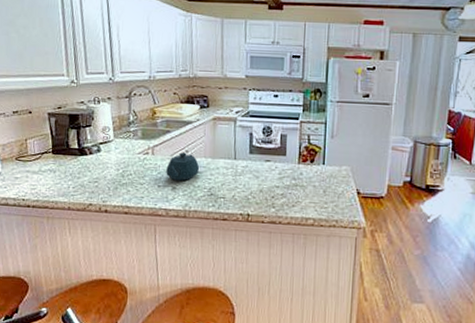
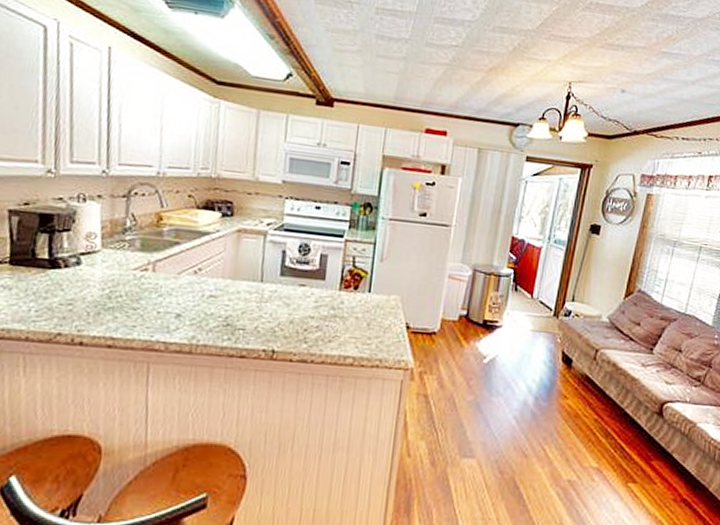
teapot: present [166,152,200,182] -> none [169,270,216,307]

